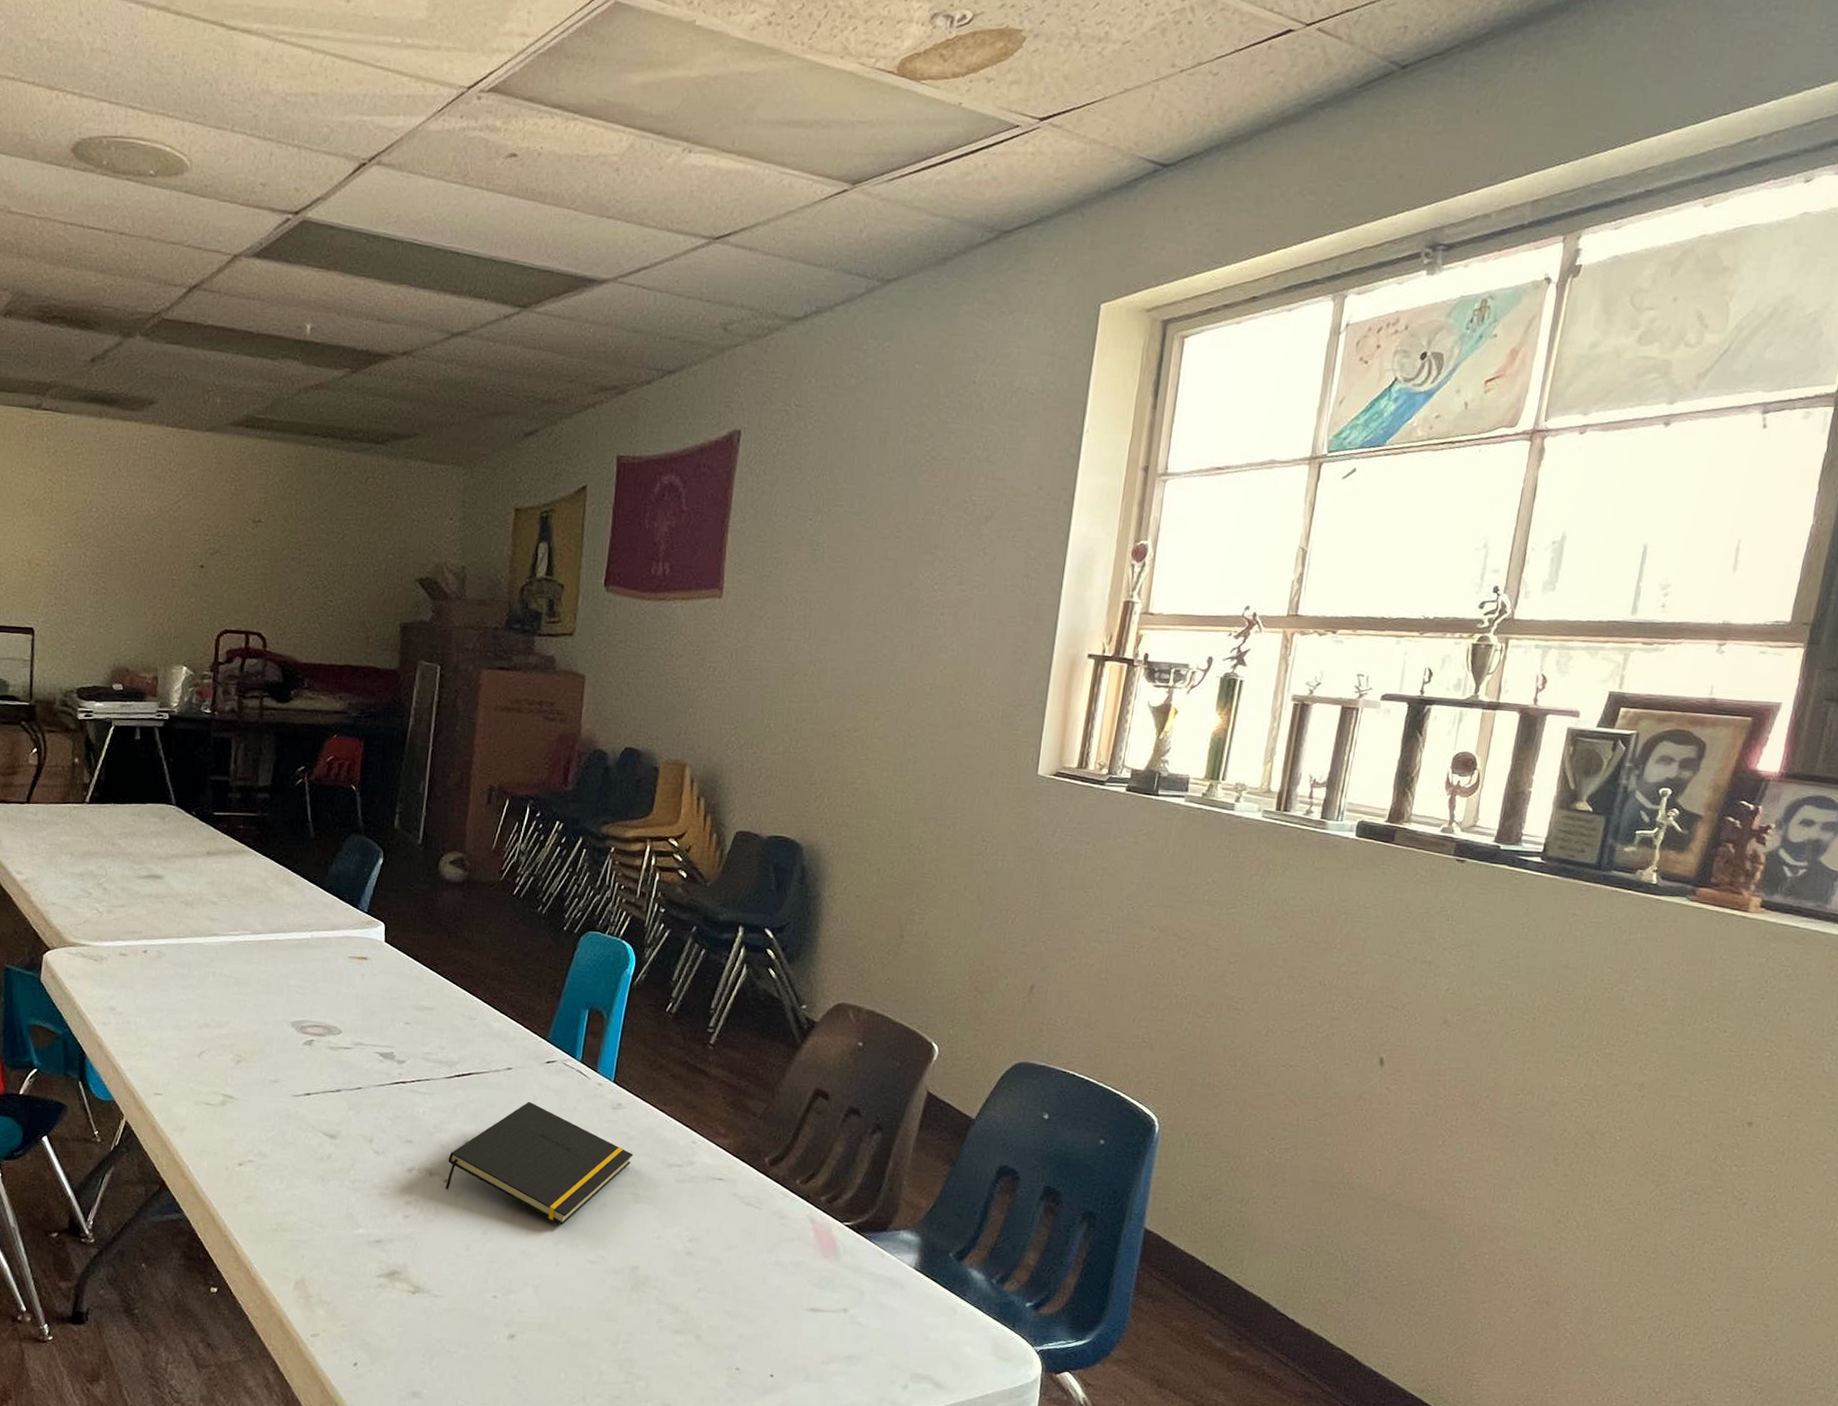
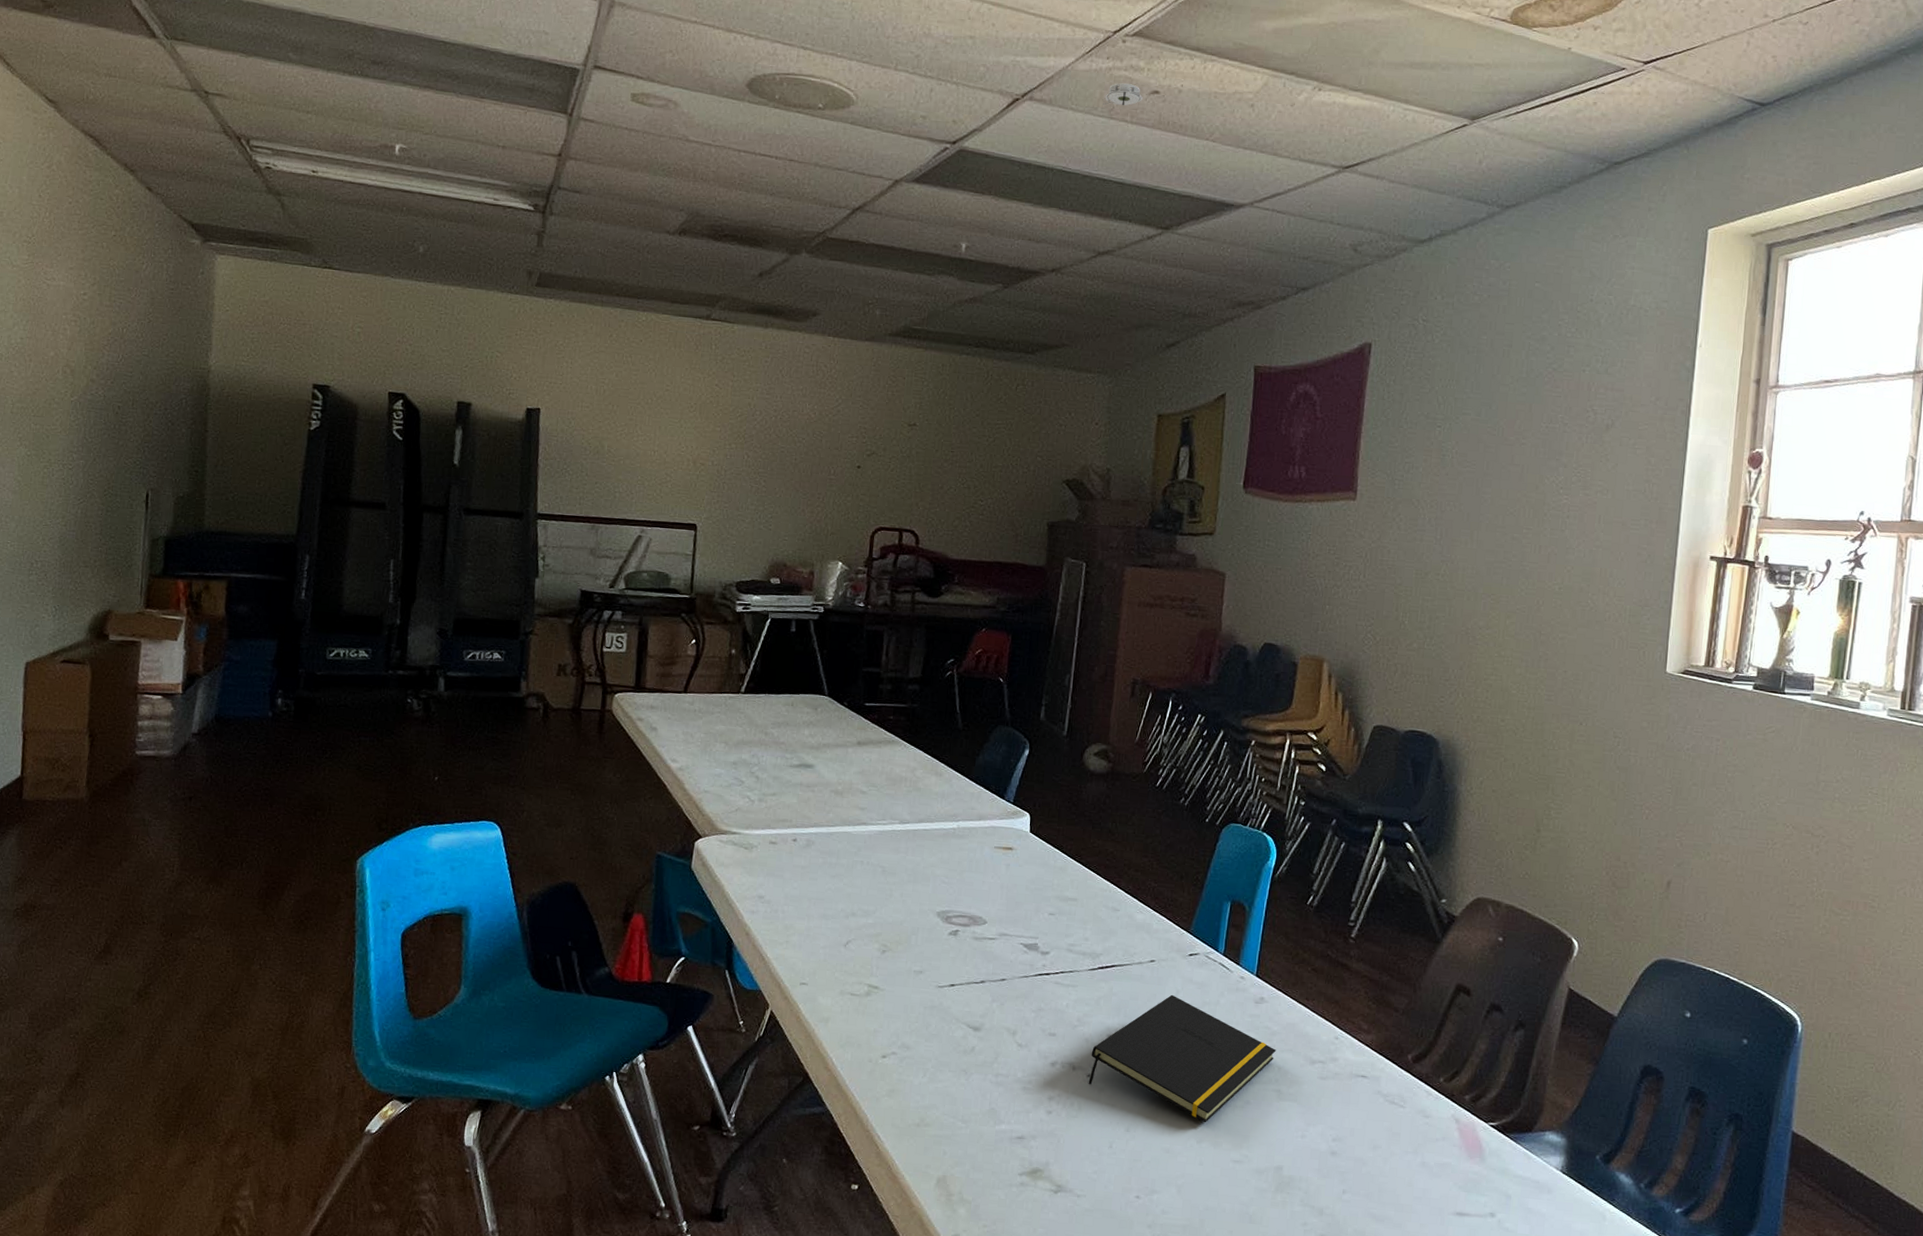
smoke detector: none [456,145,499,171] -> present [1103,83,1143,106]

